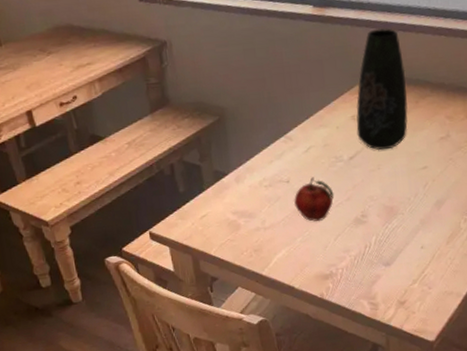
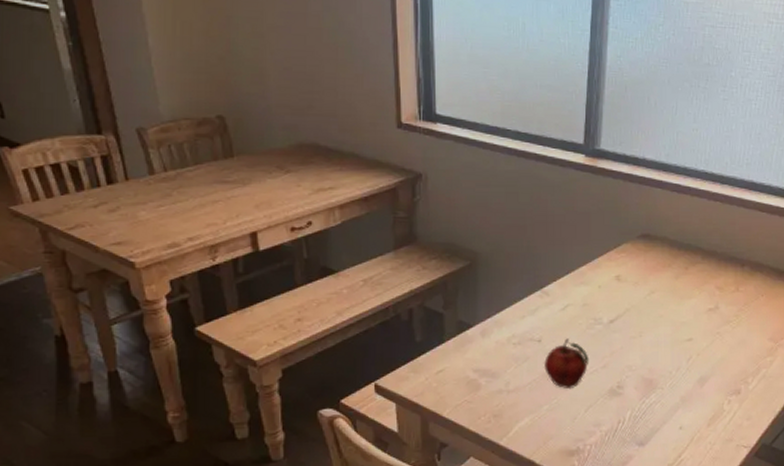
vase: present [356,28,408,151] -> none [620,187,677,316]

